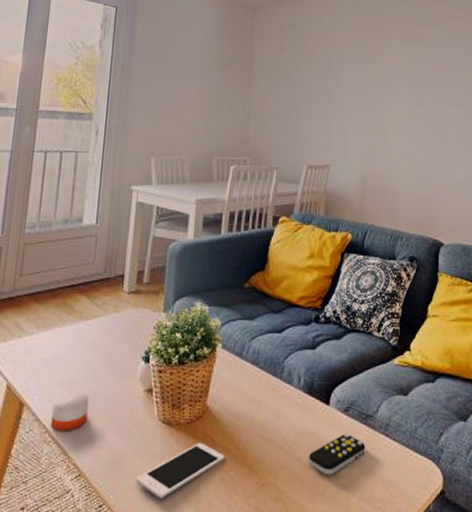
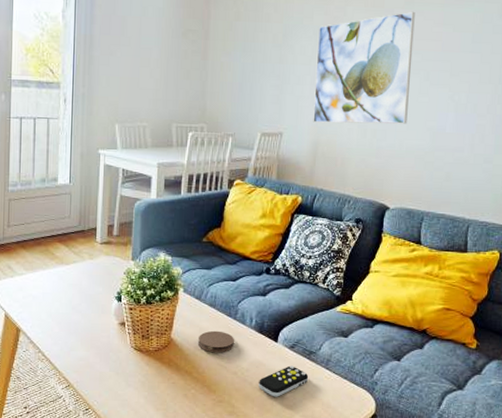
candle: present [51,392,89,431] -> none [43,322,72,352]
cell phone: present [136,442,225,500] -> none [114,366,187,408]
coaster: none [238,394,280,423] -> present [198,330,234,353]
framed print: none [361,44,456,156] -> present [313,11,415,124]

